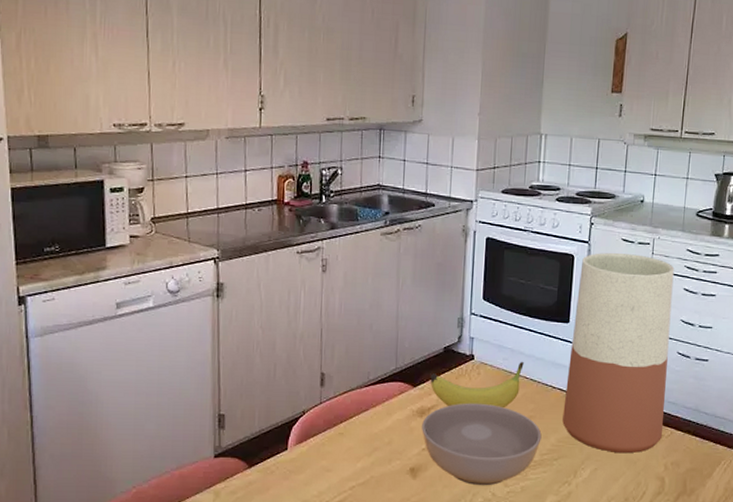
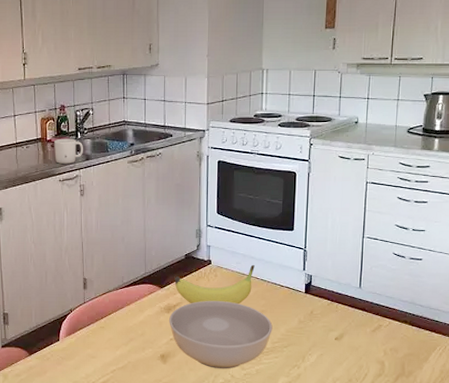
mug: none [292,201,328,233] -> present [54,138,83,164]
vase: present [562,252,675,453] -> none [290,168,388,340]

